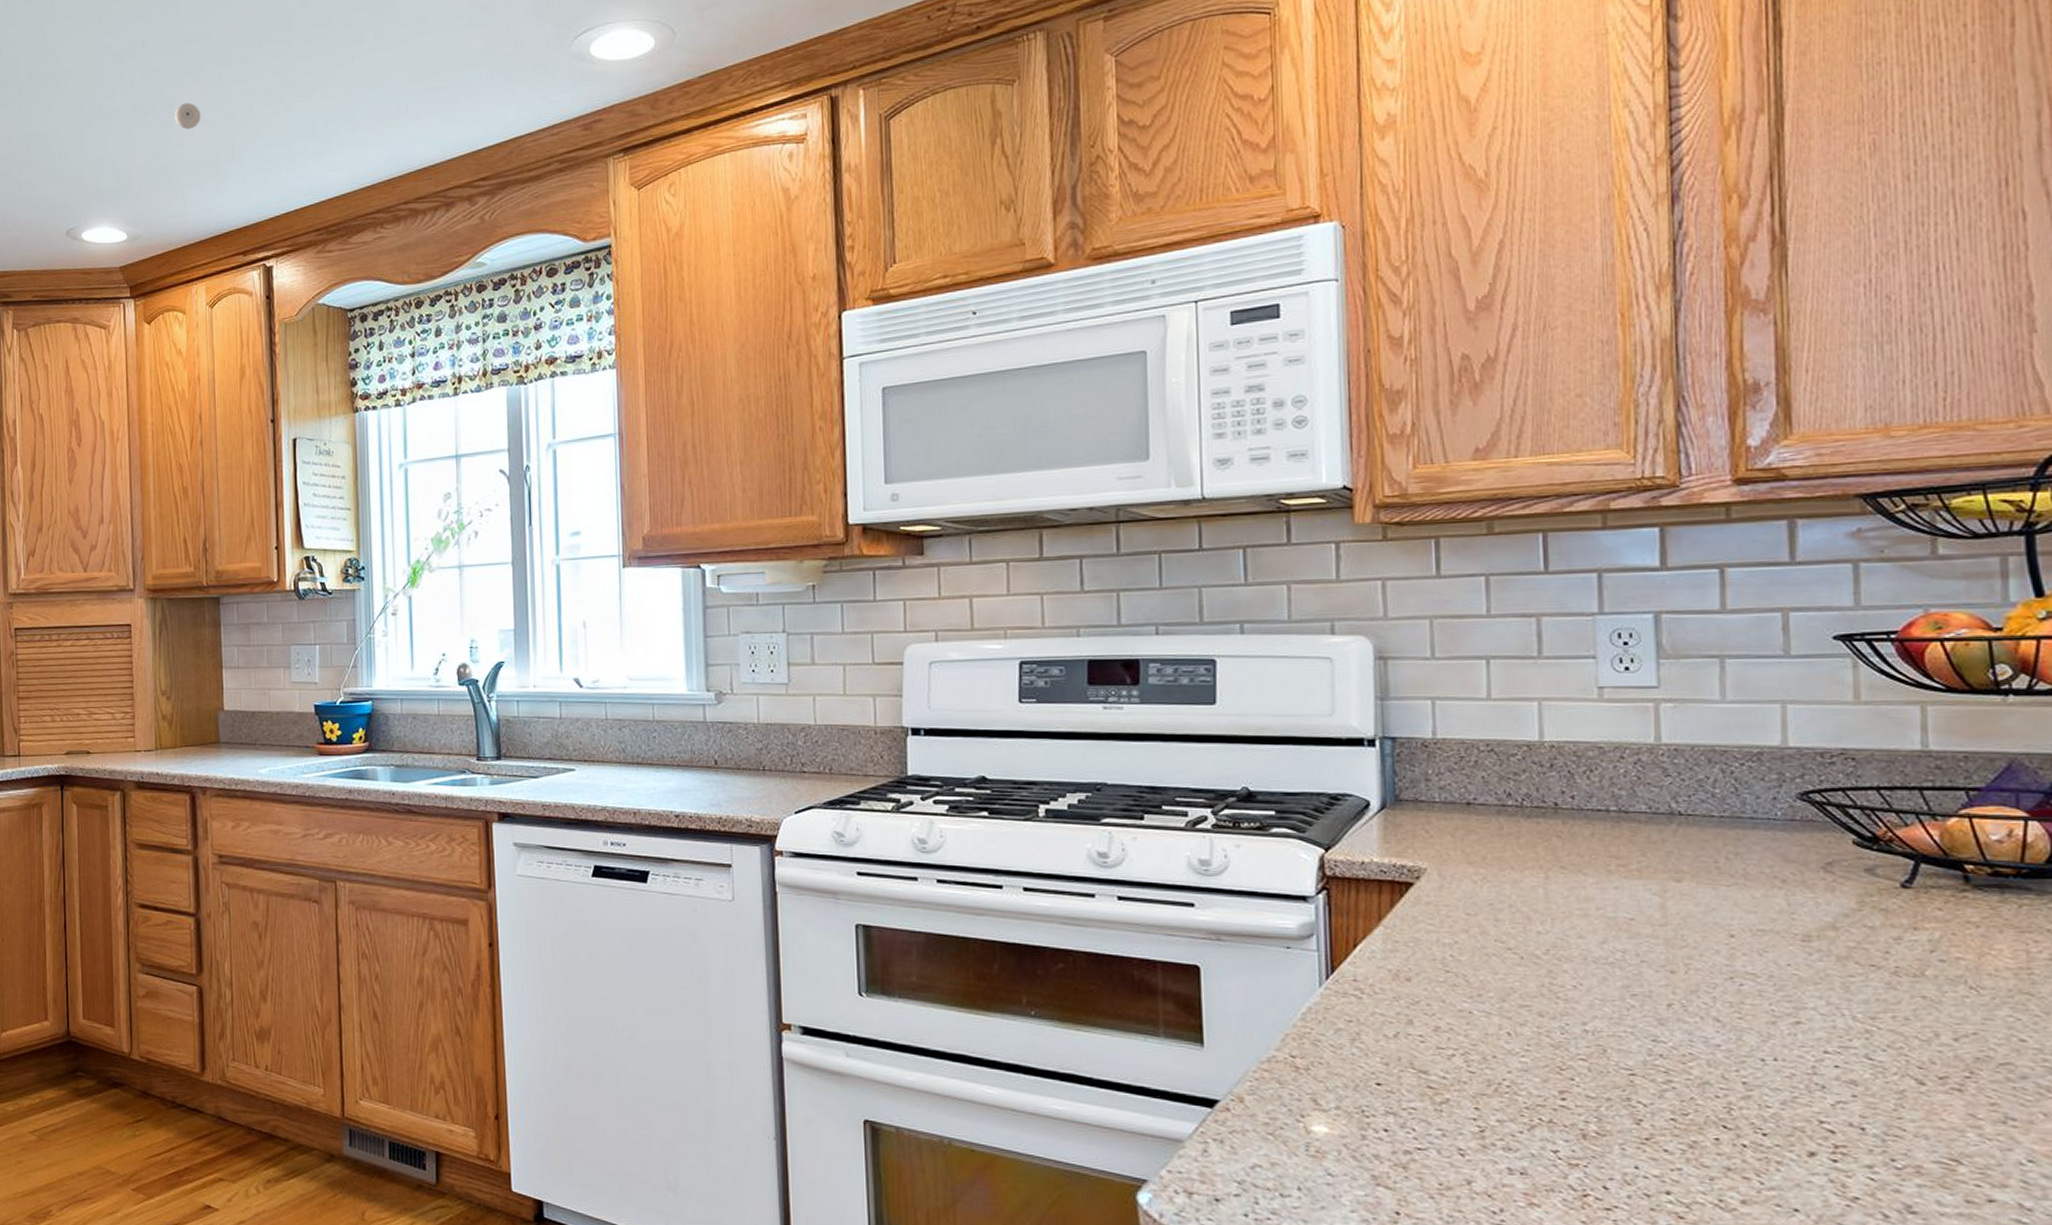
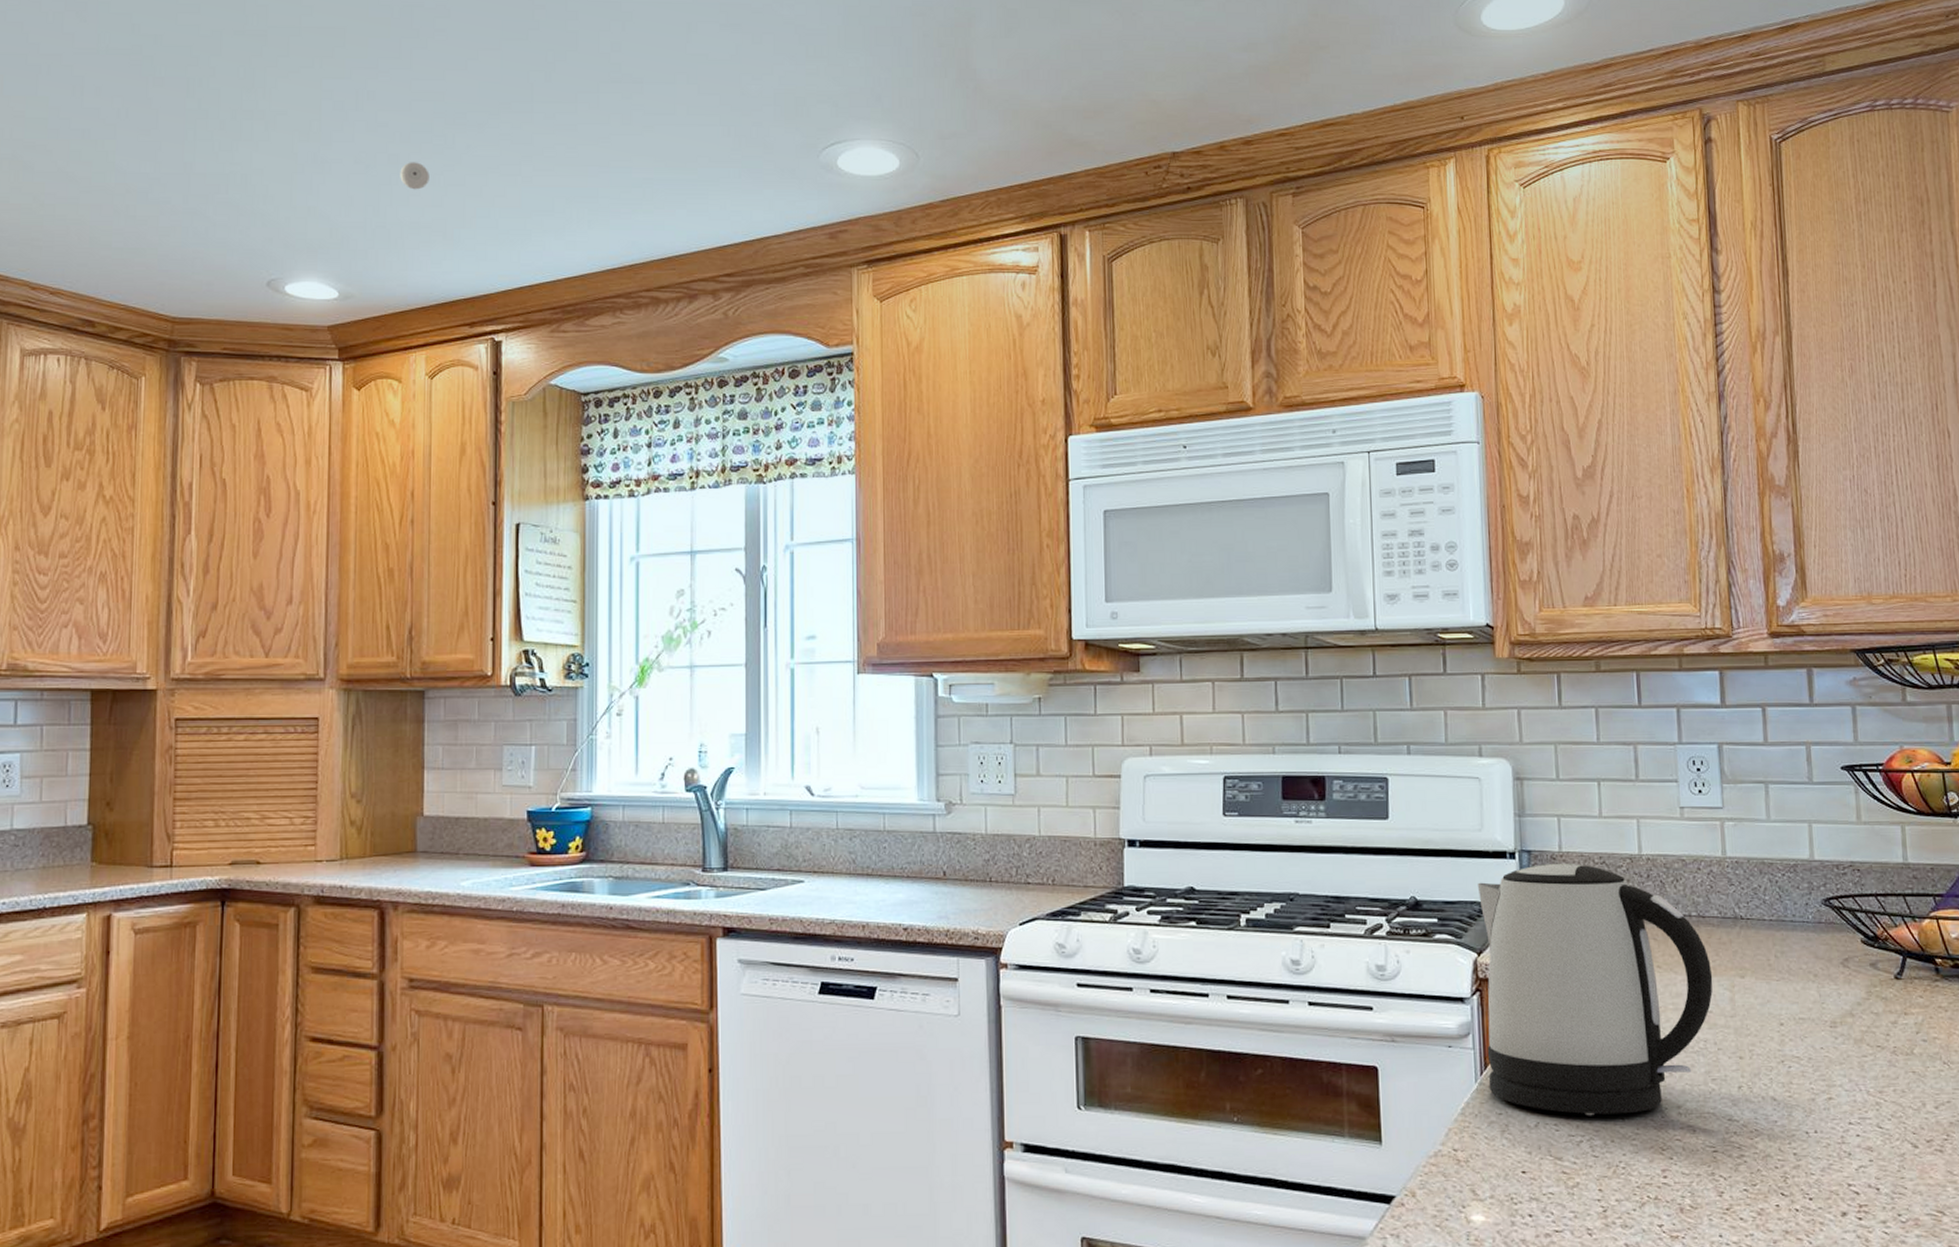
kettle: none [1326,752,1637,1029] -> present [1477,864,1713,1116]

